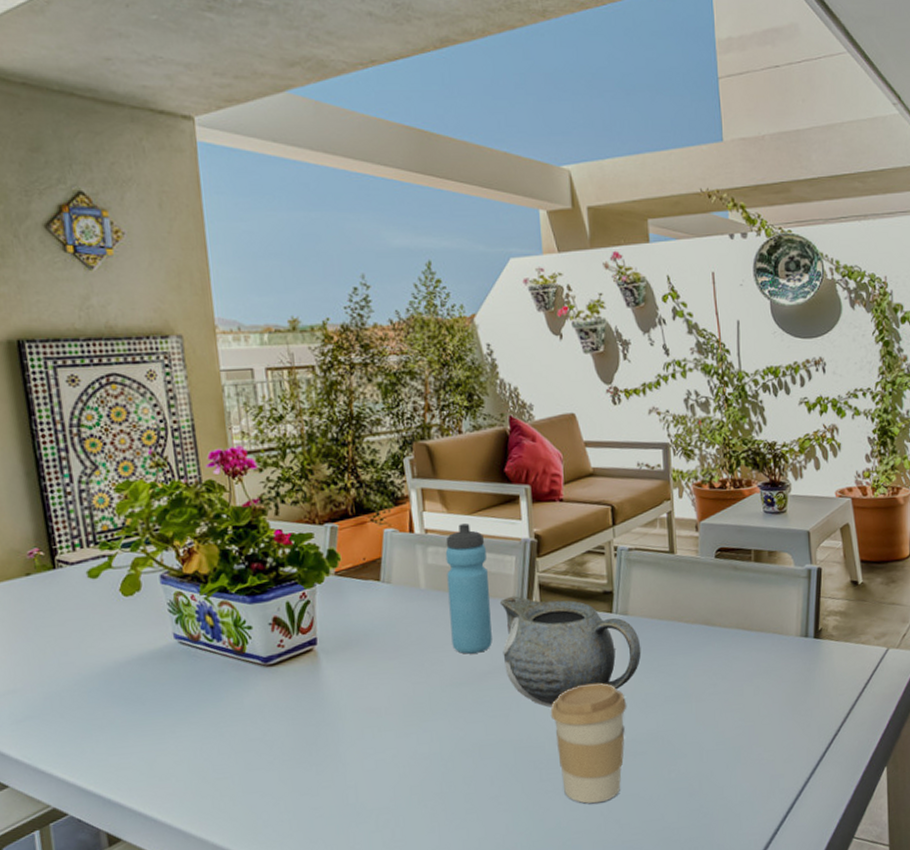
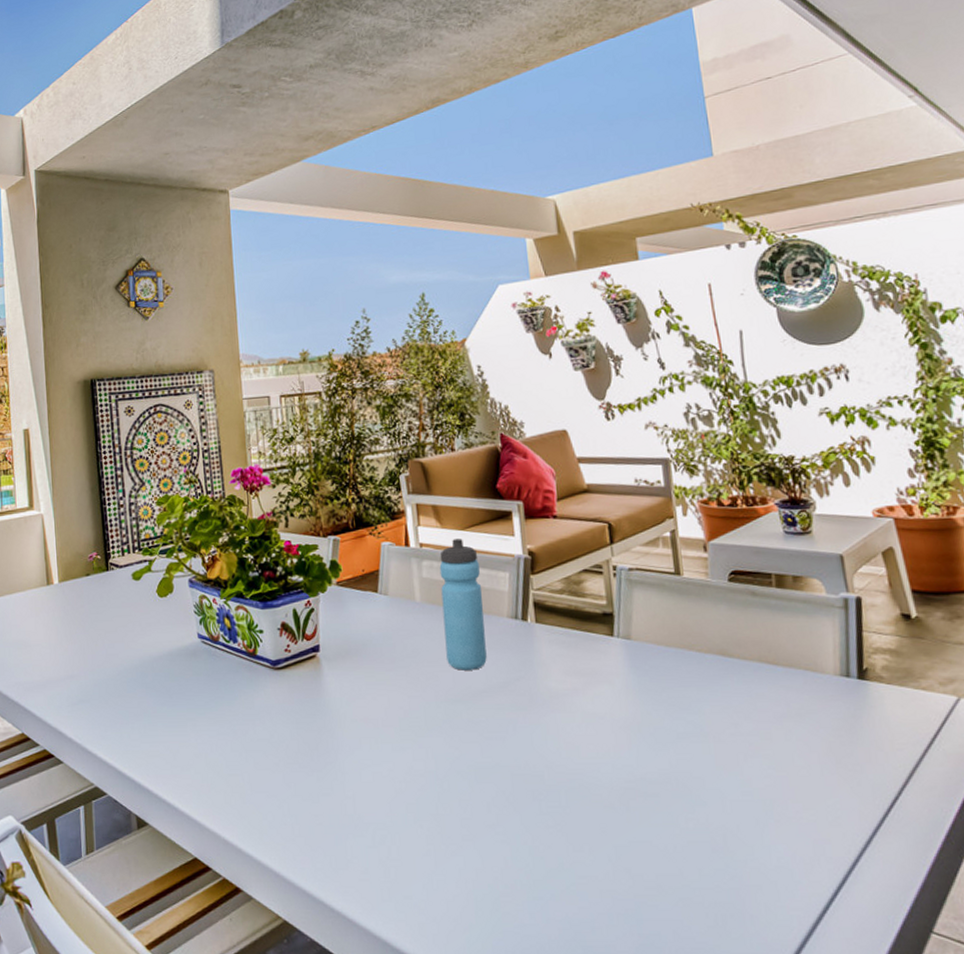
teapot: present [499,596,641,707] -> none [493,613,648,734]
coffee cup: present [550,683,627,804] -> none [549,711,634,847]

